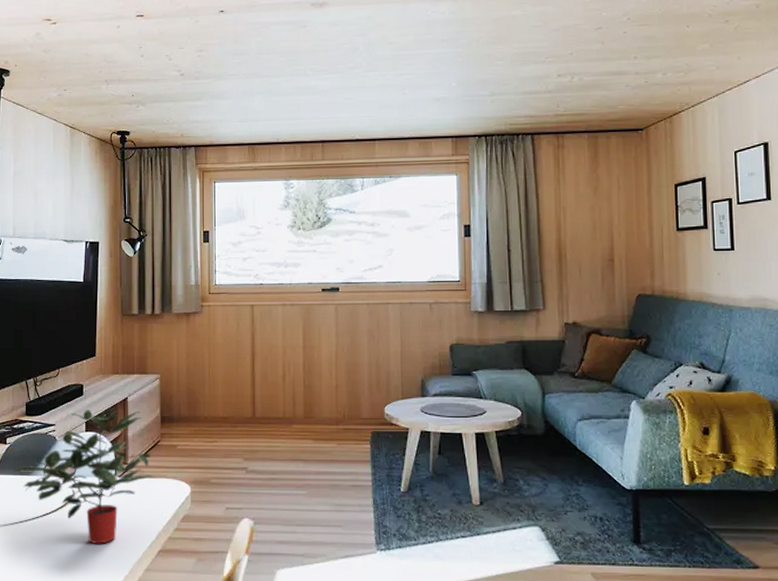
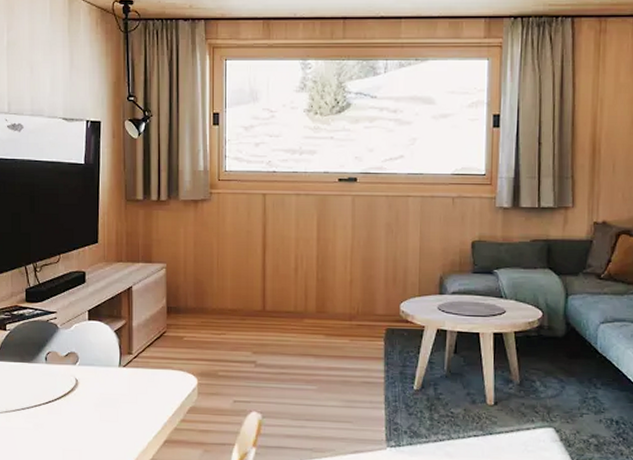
potted plant: present [13,409,156,545] -> none [14,297,162,434]

